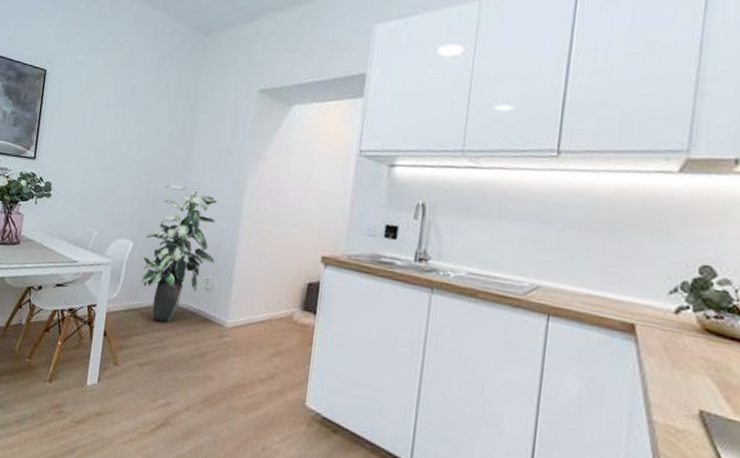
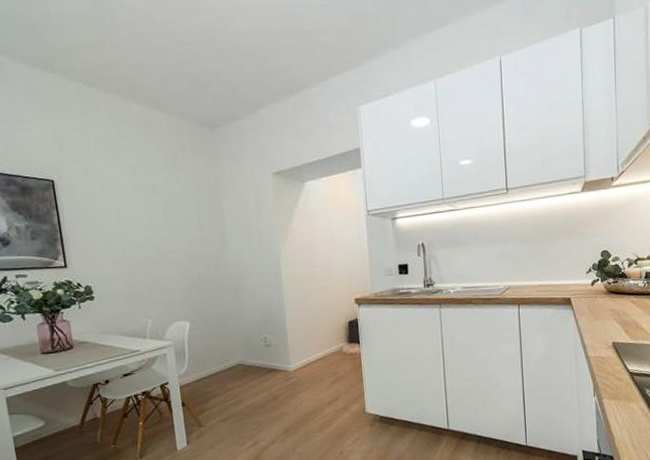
indoor plant: present [141,184,217,323] -> none [201,265,268,382]

